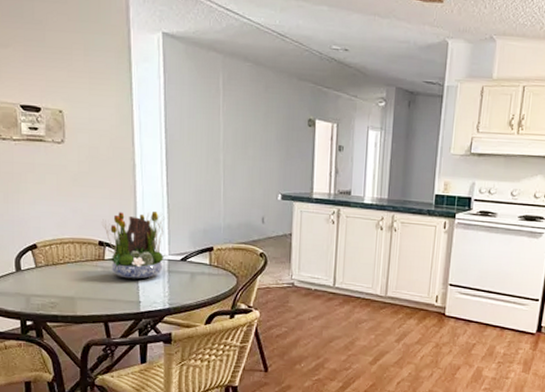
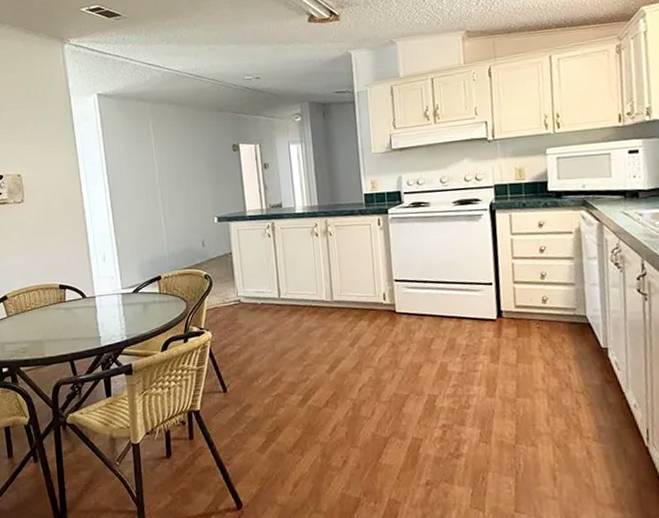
flower arrangement: present [101,212,166,279] -> none [60,250,119,317]

